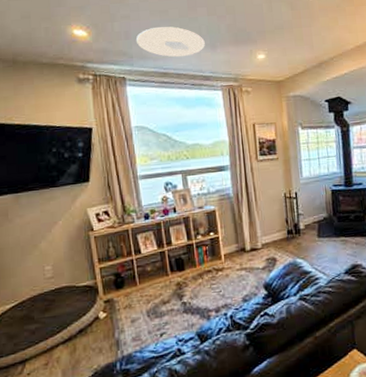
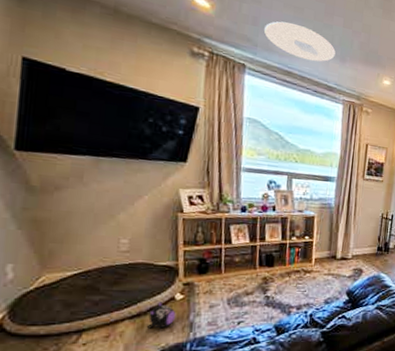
plush toy: none [78,323,103,352] -> present [146,302,176,329]

